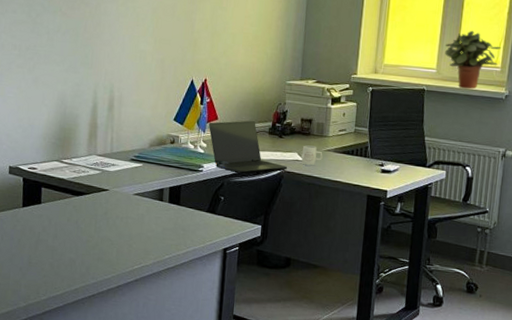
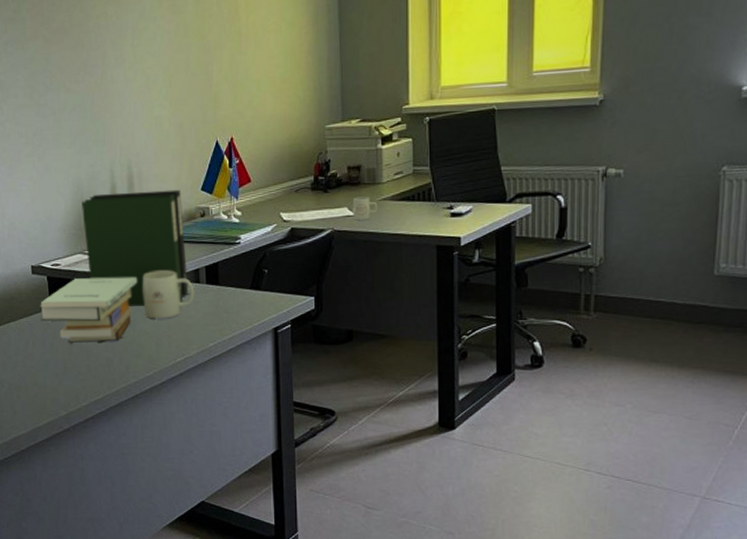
books: none [12,183,107,245] -> present [39,276,138,343]
binder: none [62,110,155,216] -> present [82,189,189,306]
mug: none [110,185,158,230] -> present [142,270,195,319]
laptop: present [208,120,288,174] -> none [240,178,338,241]
potted plant: present [445,30,502,90] -> none [516,26,589,101]

